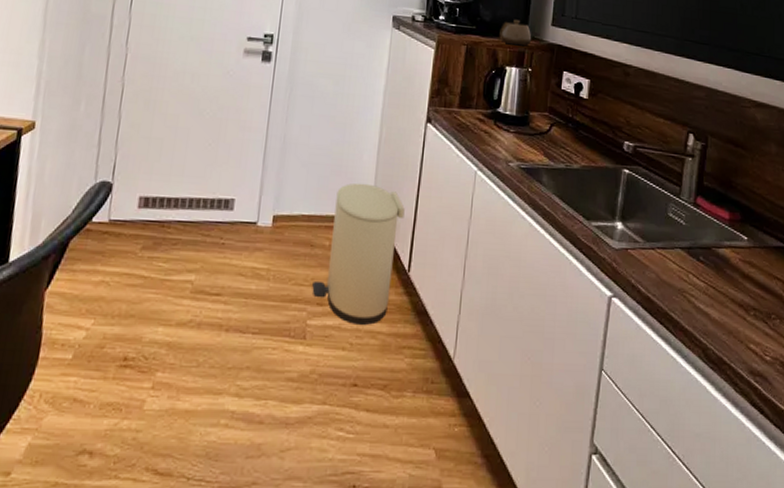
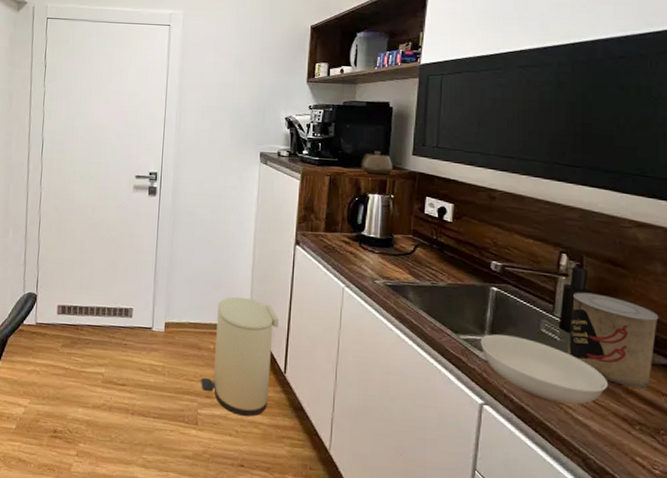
bowl: none [611,220,728,292] -> present [480,334,609,405]
soap dispenser: none [684,147,716,217] -> present [558,266,593,333]
tin can: none [691,173,772,272] -> present [567,292,659,388]

